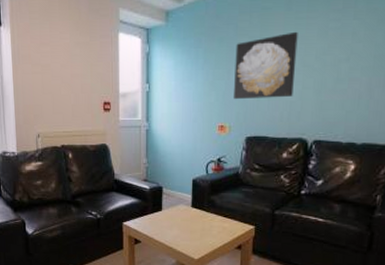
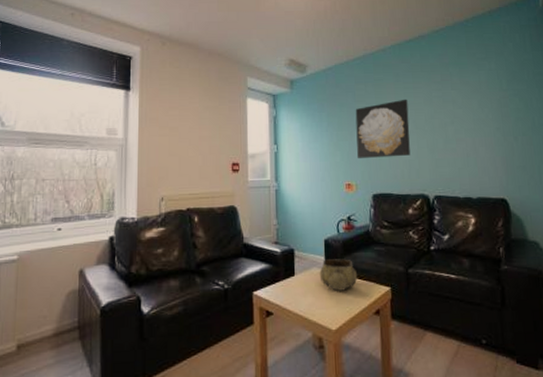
decorative bowl: none [185,198,223,227] -> present [319,259,358,291]

